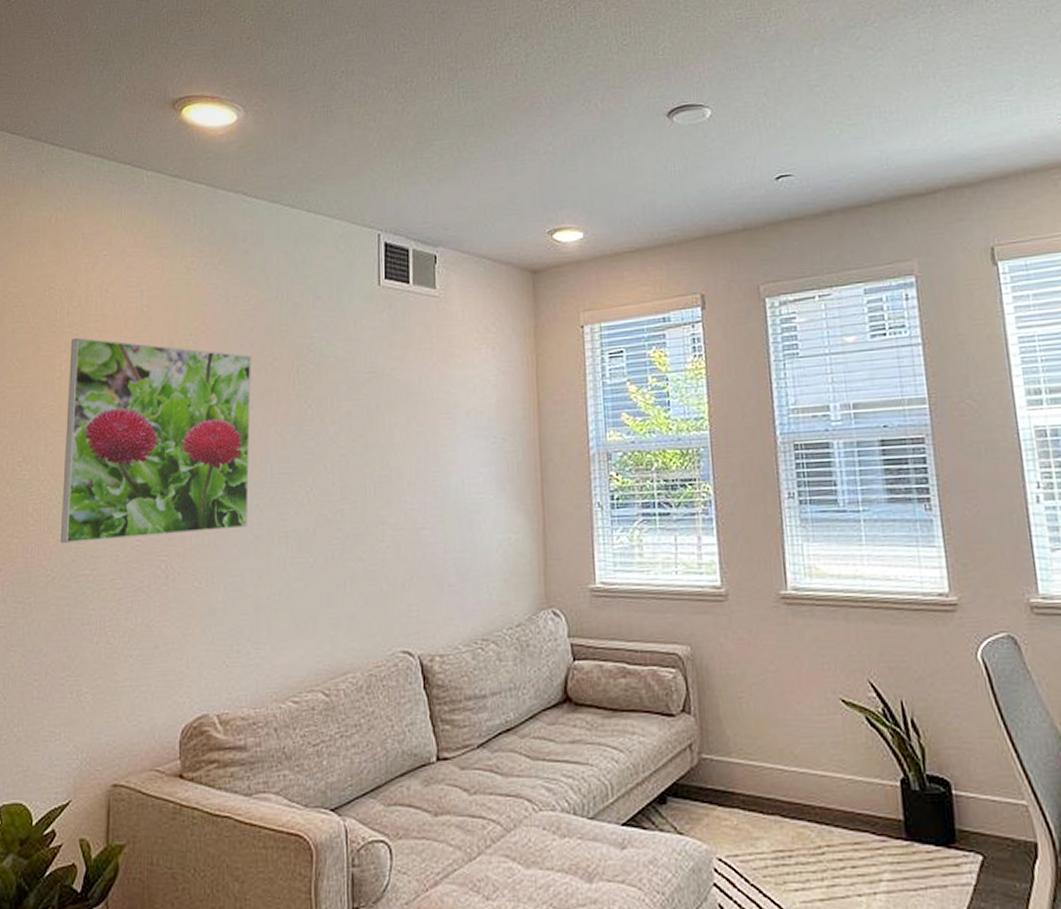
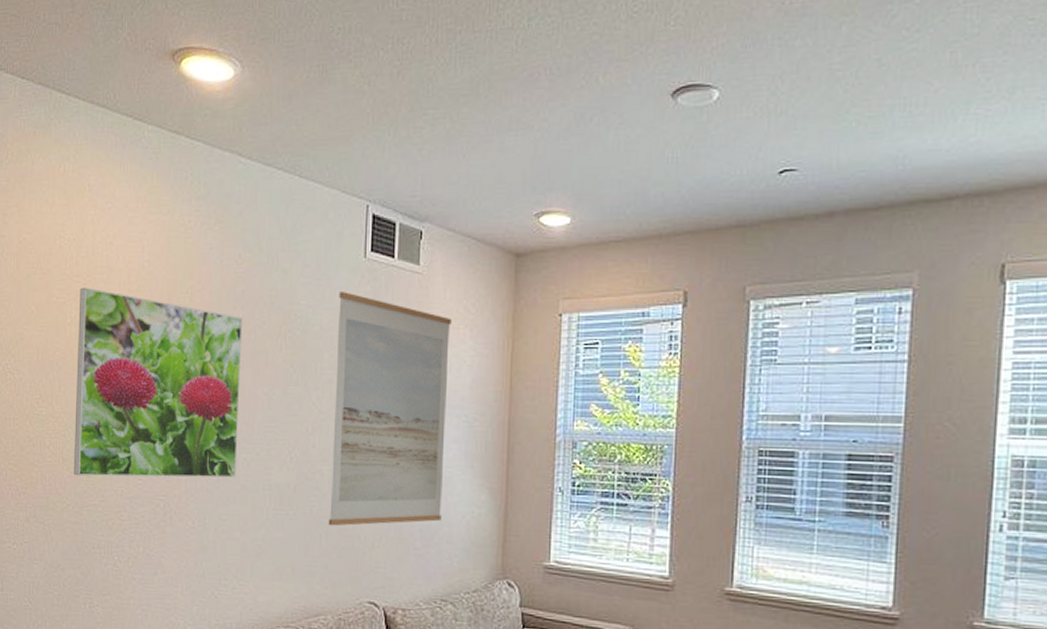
wall art: none [352,320,476,570] -> present [328,292,452,526]

